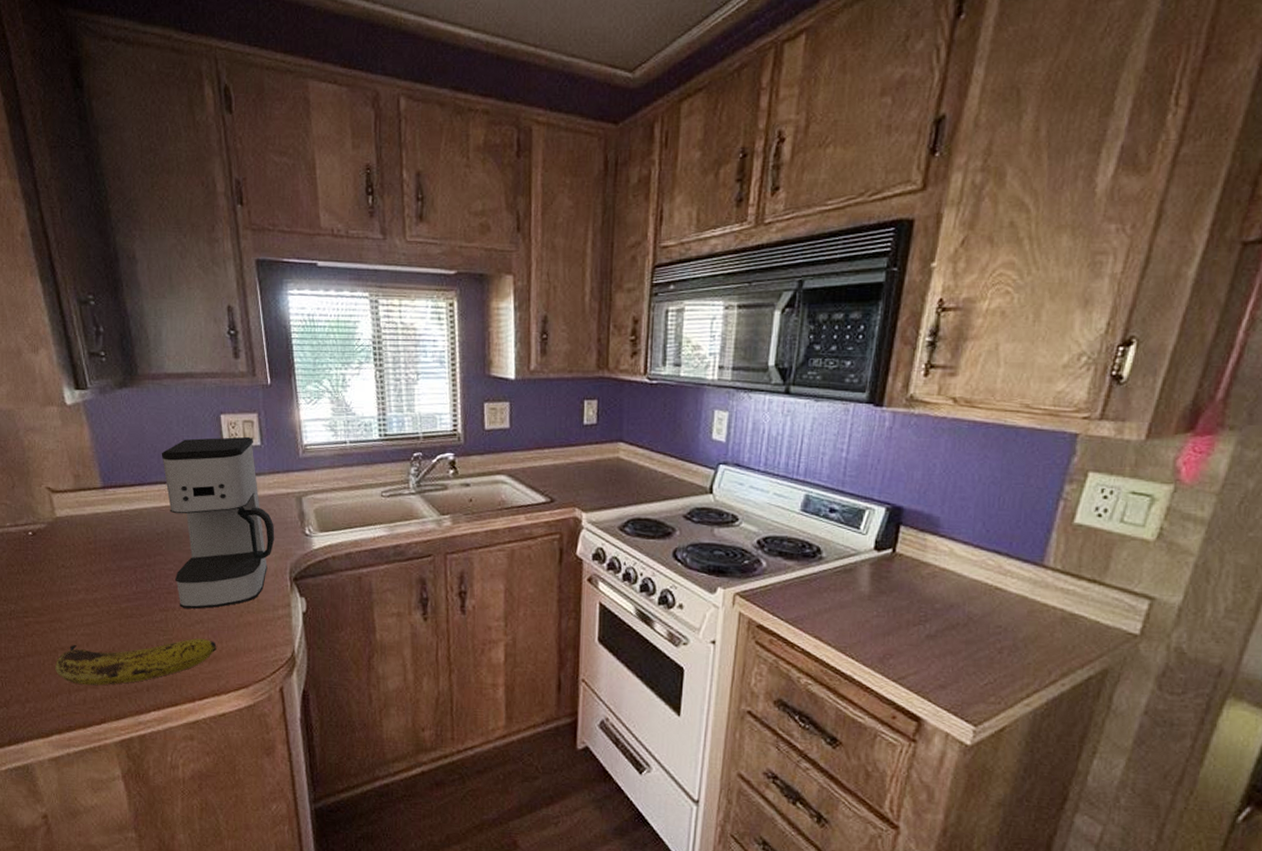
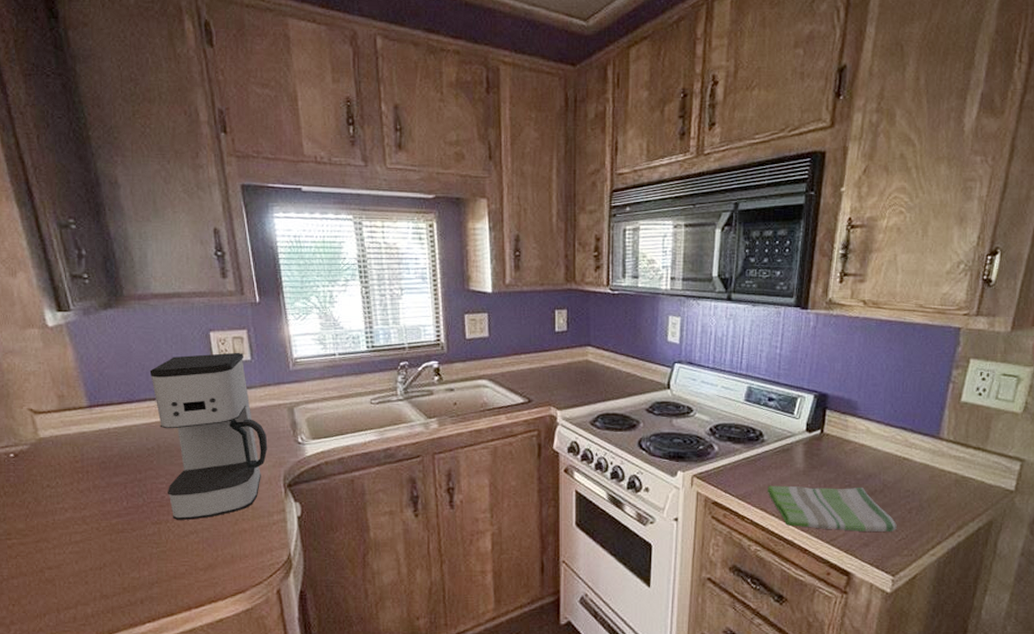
fruit: present [55,638,217,686] -> none [42,549,212,603]
dish towel: none [822,610,983,675] -> present [767,485,897,533]

